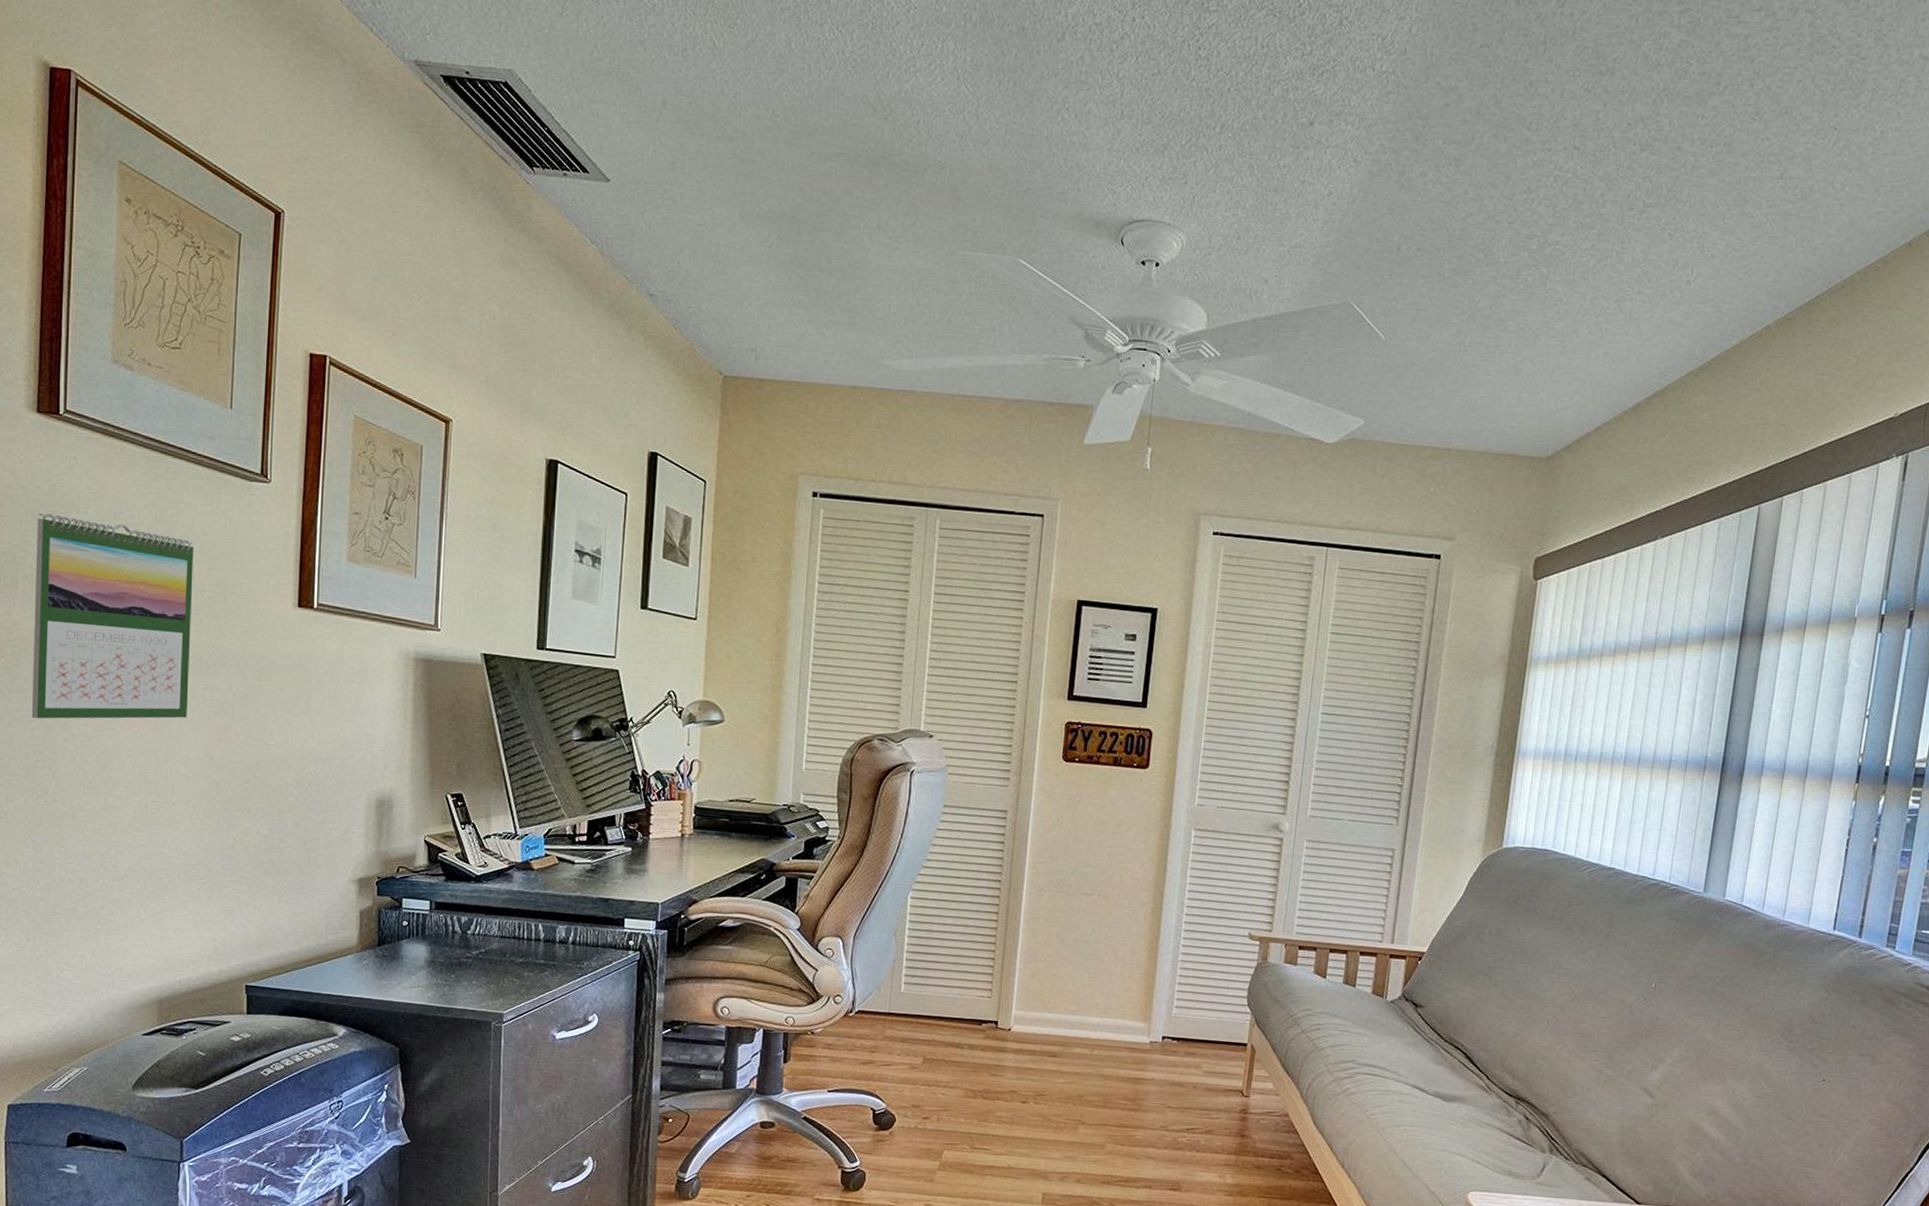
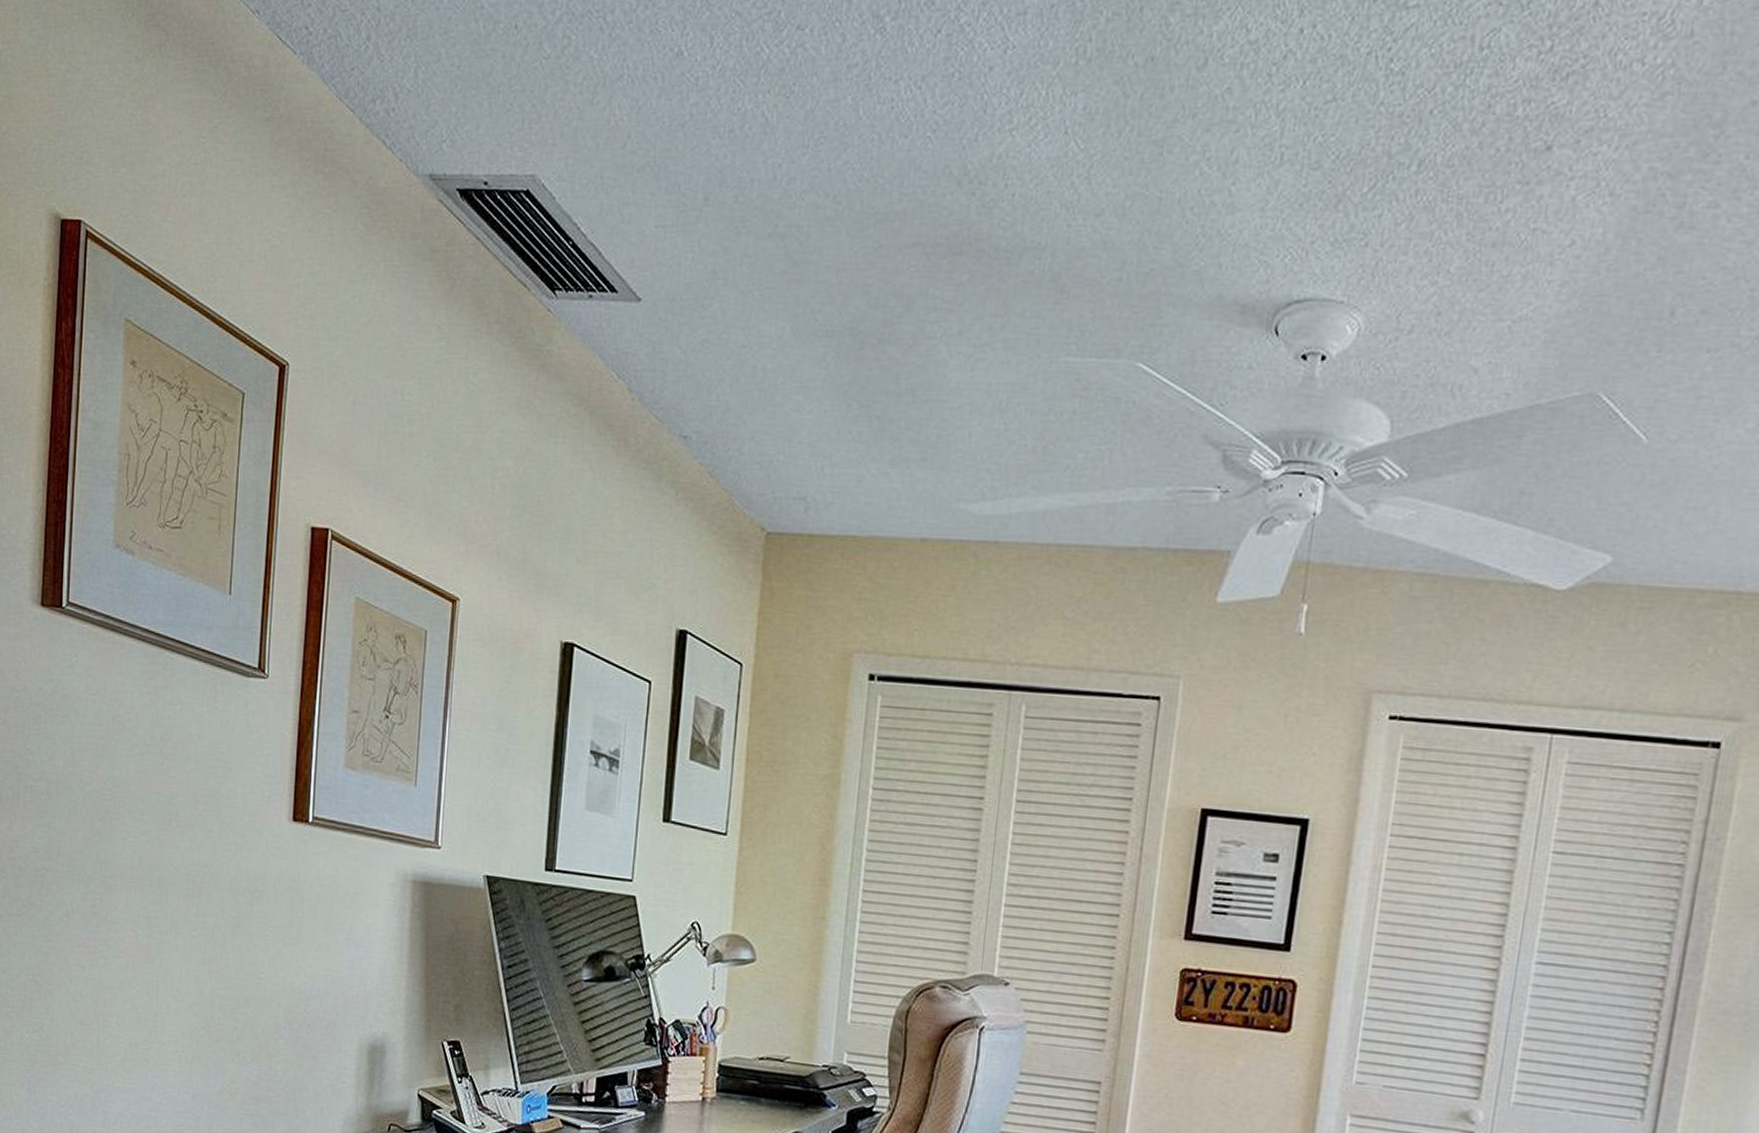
calendar: present [31,513,194,719] -> none [29,717,189,948]

